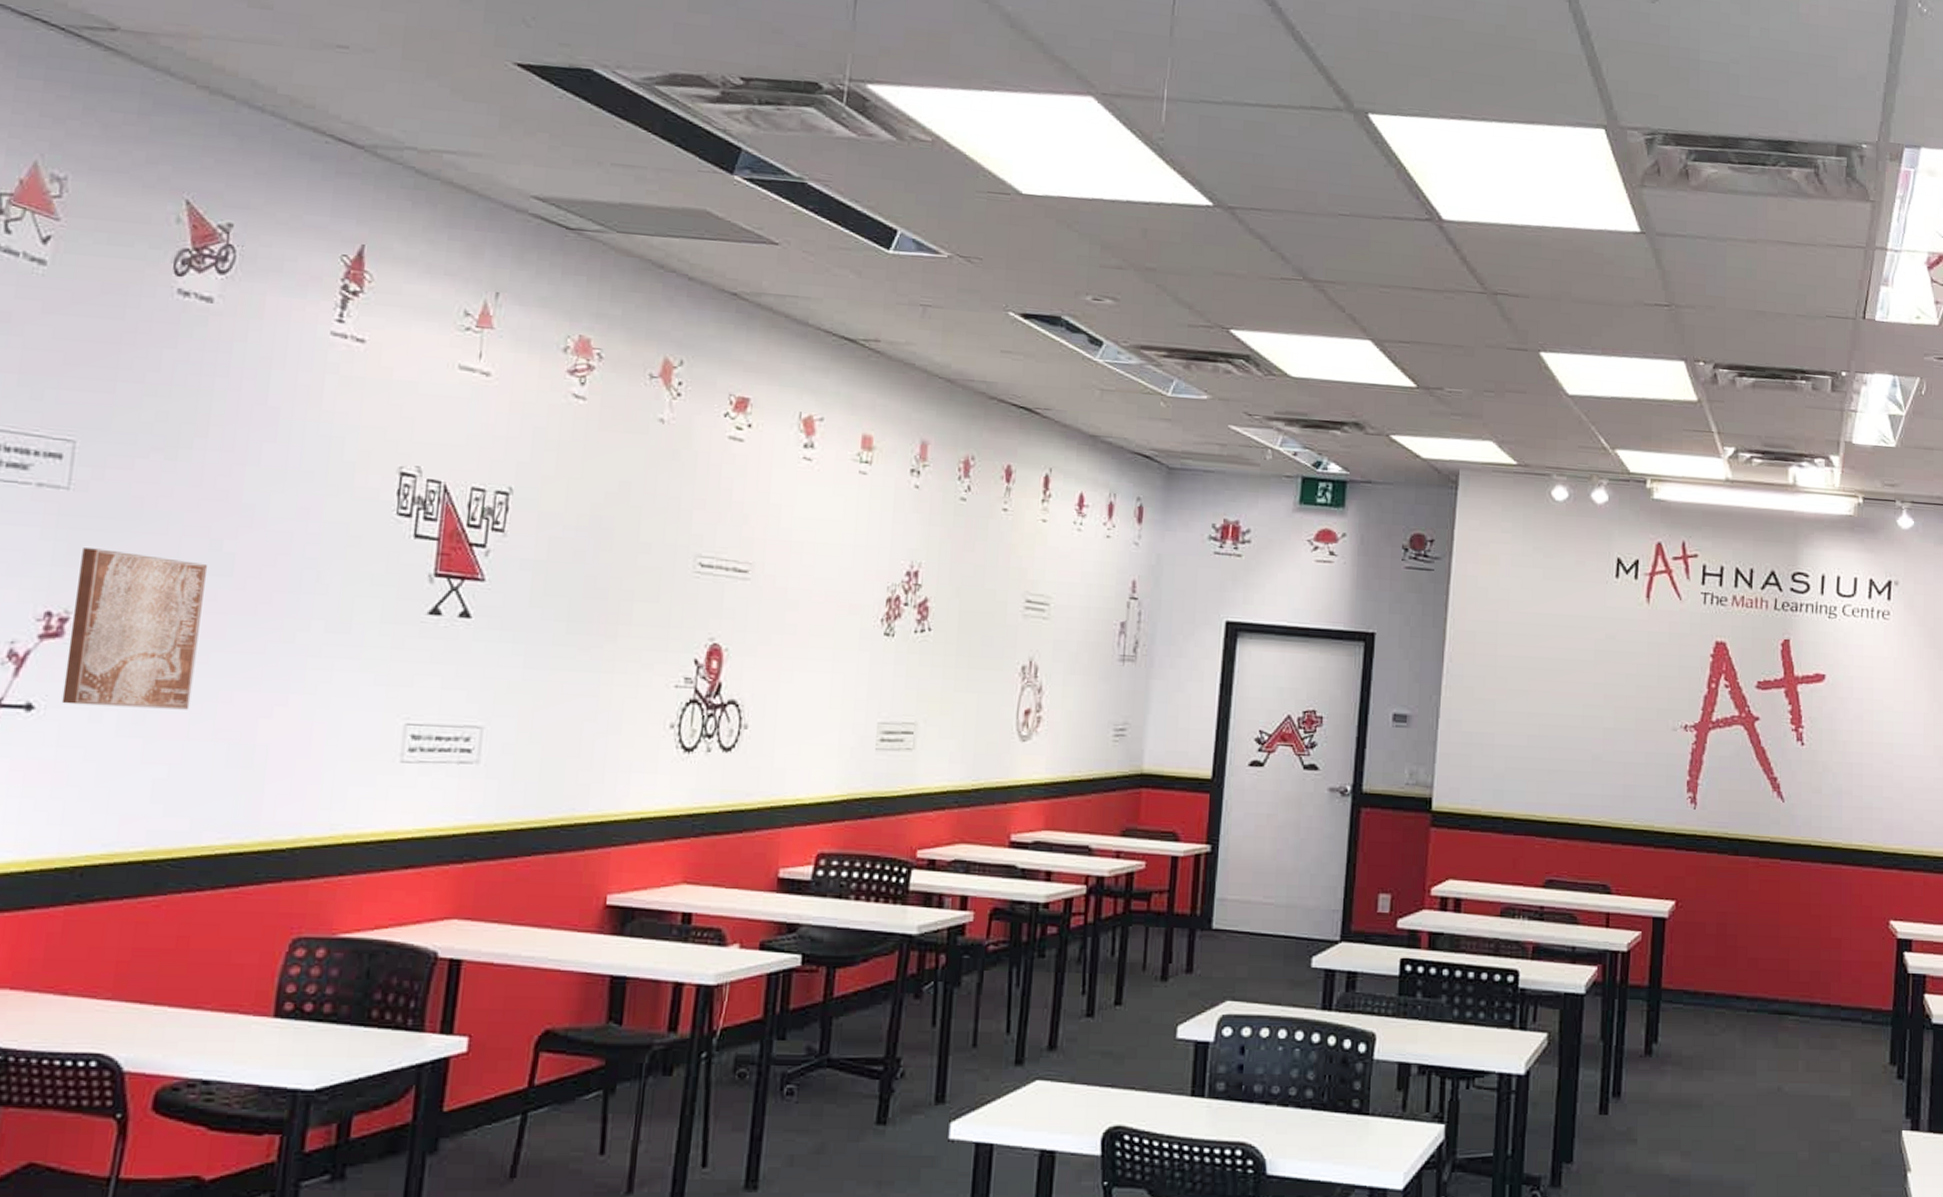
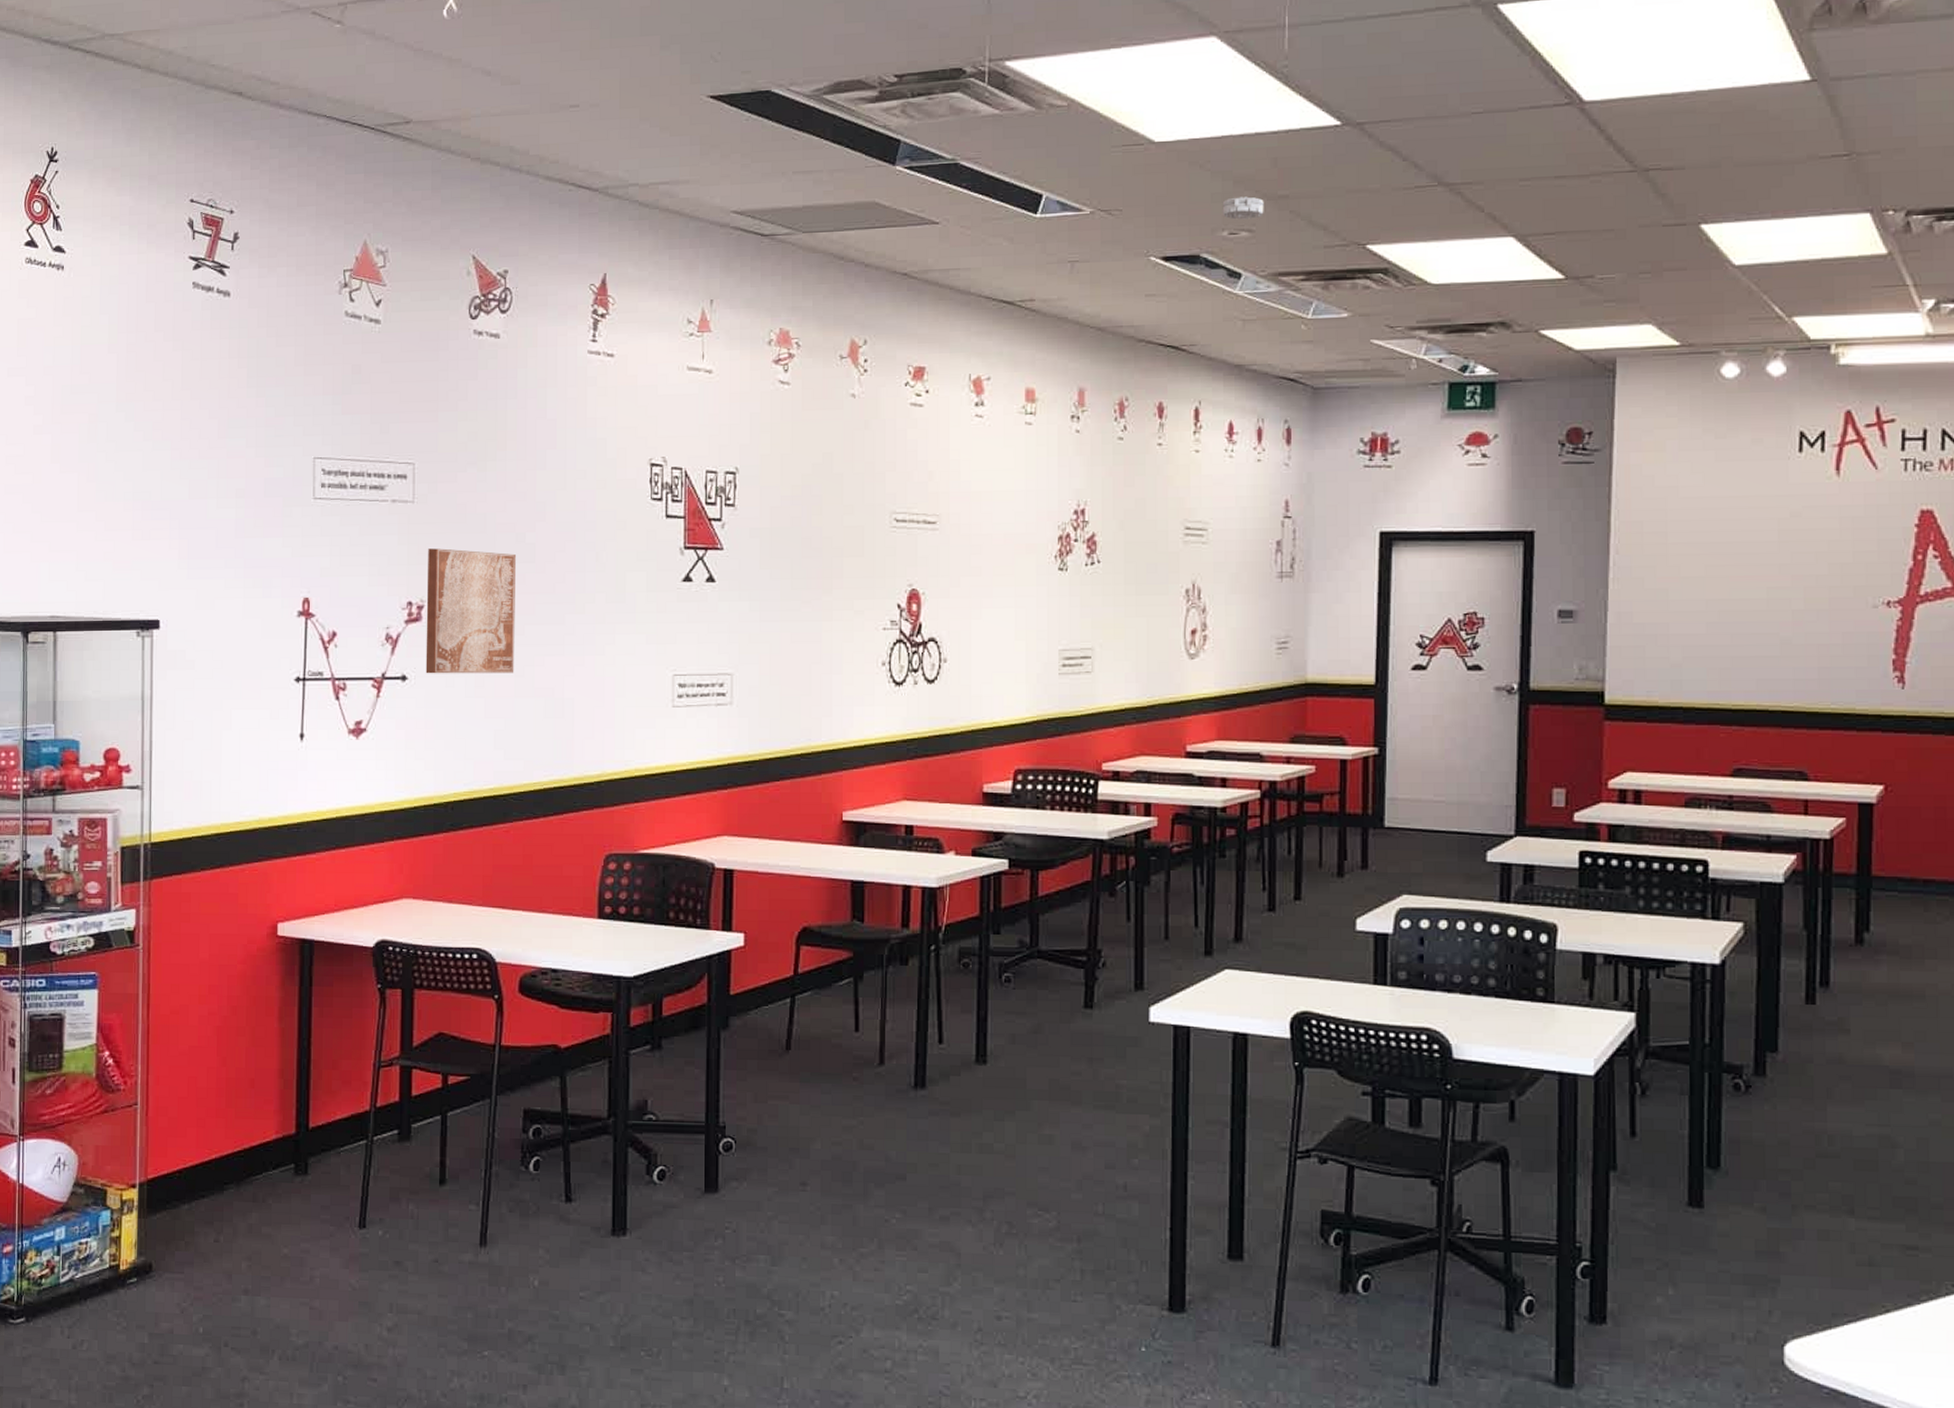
smoke detector: none [1087,262,1131,288] -> present [1222,196,1264,220]

